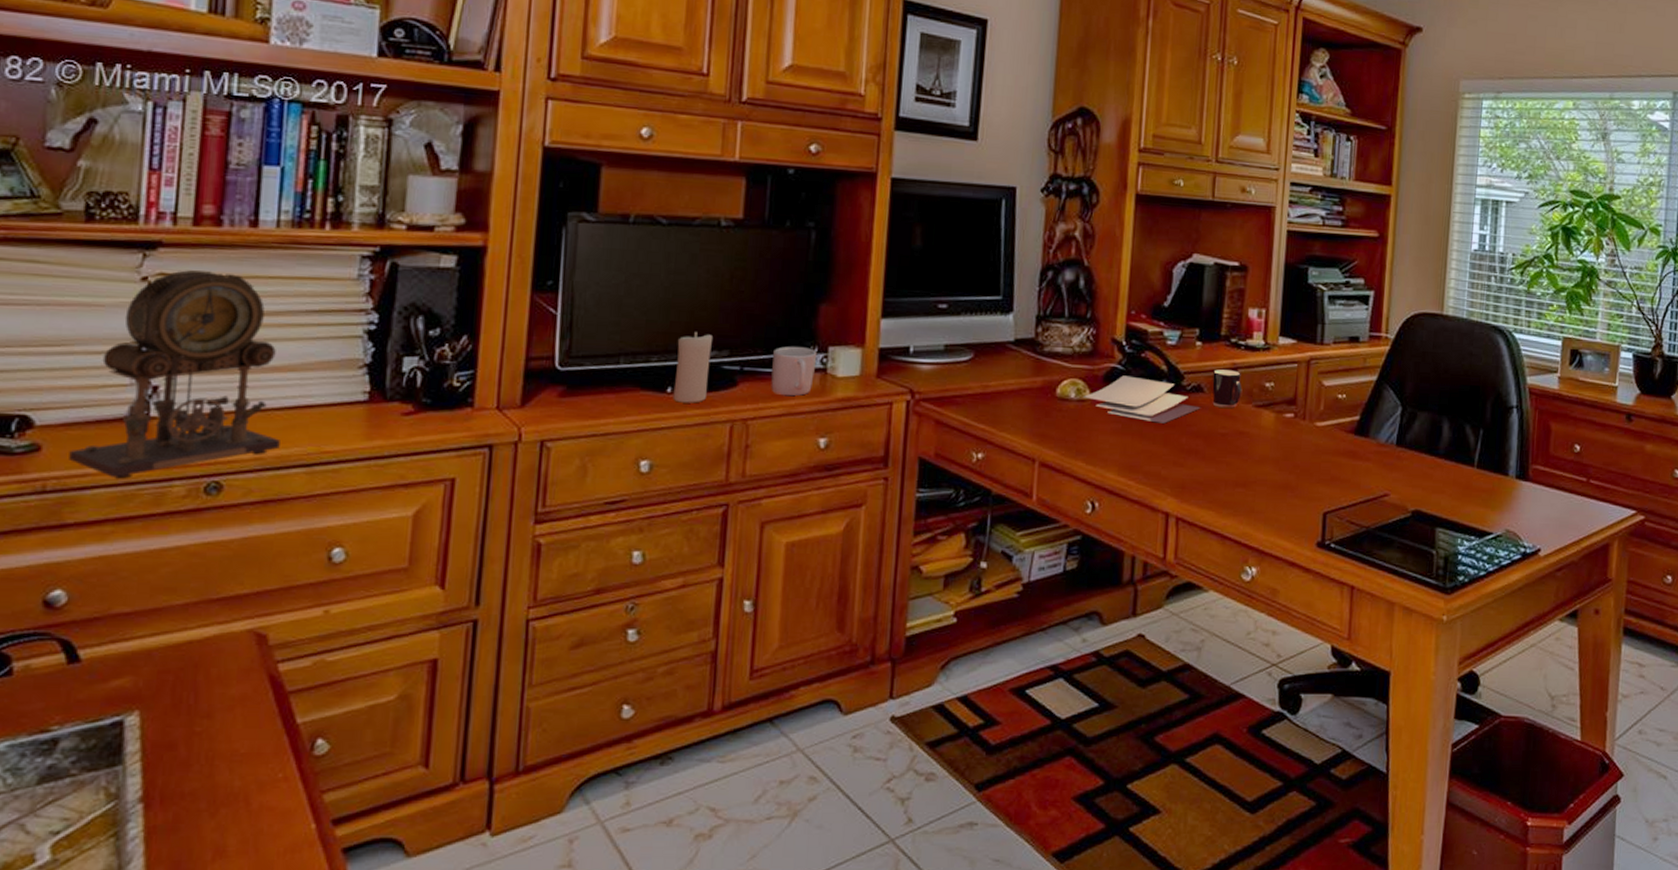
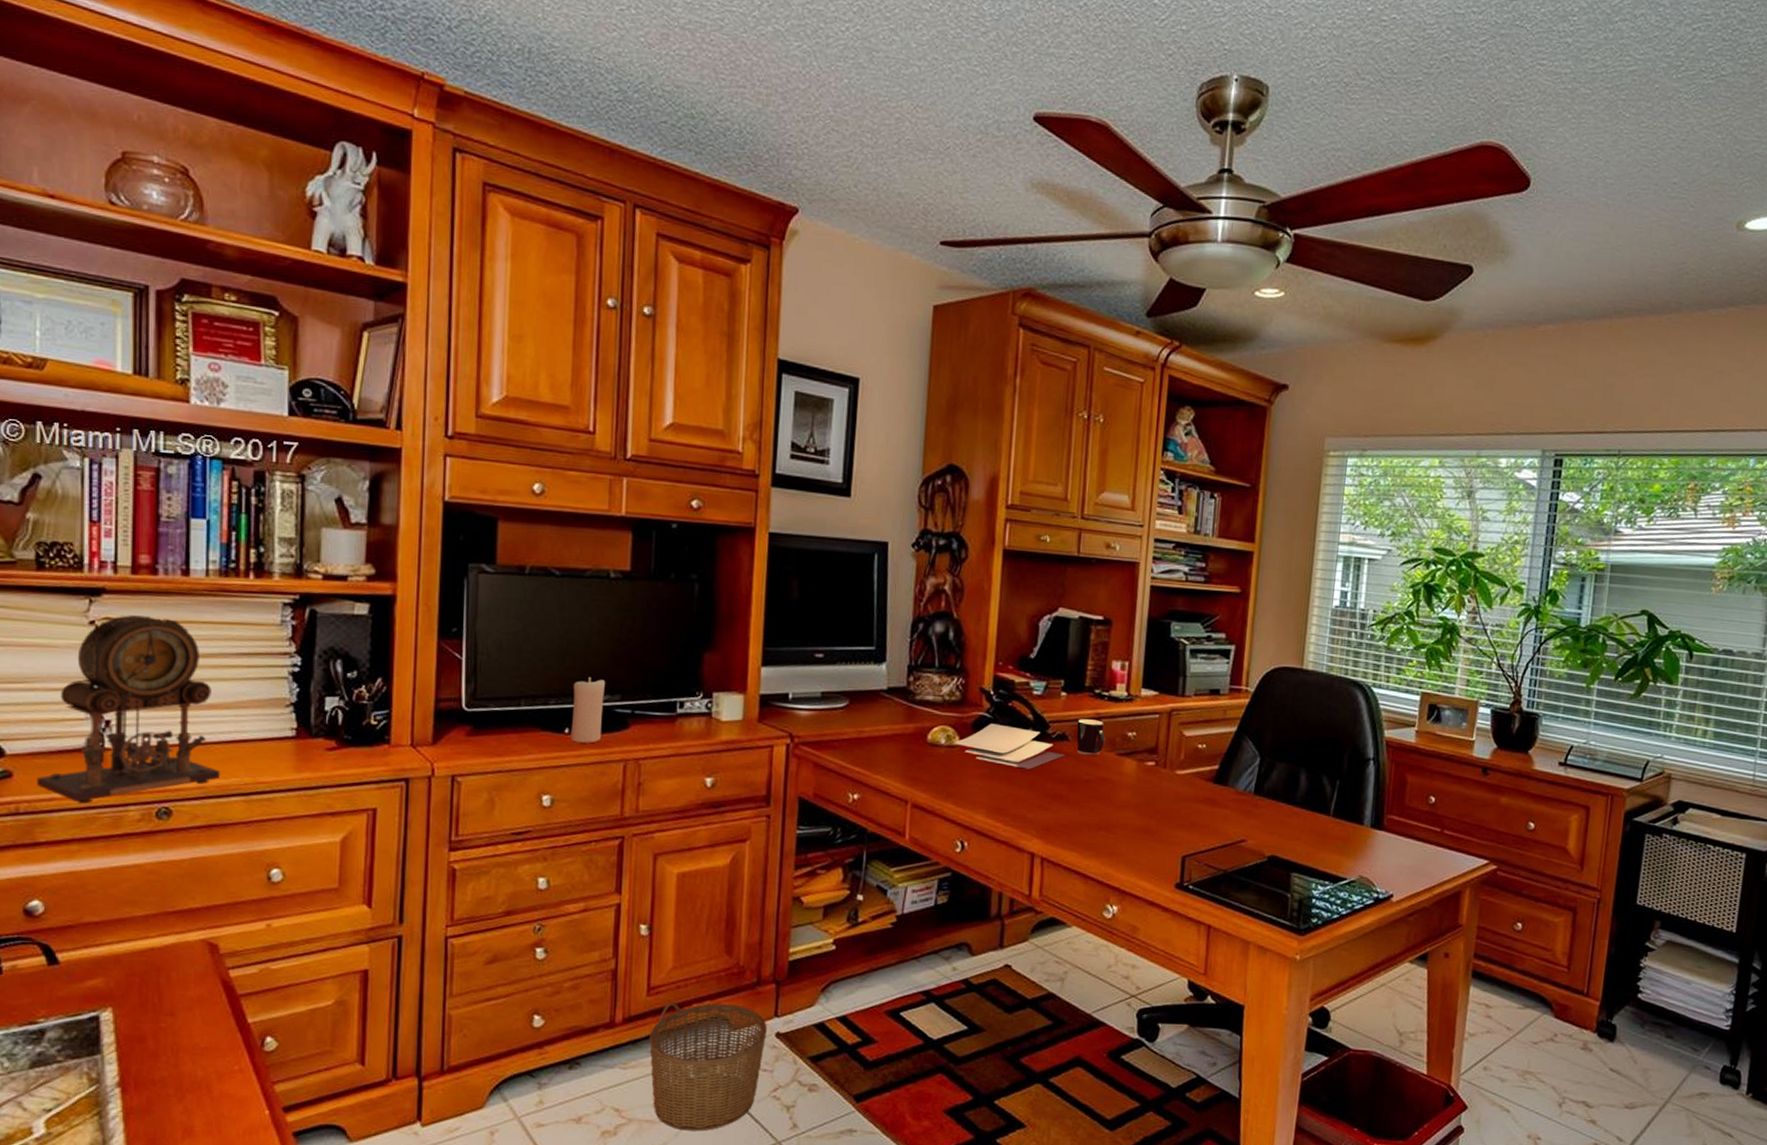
basket: none [750,685,881,831] -> present [648,1002,767,1131]
mug: present [771,346,818,397] -> none [660,691,703,739]

